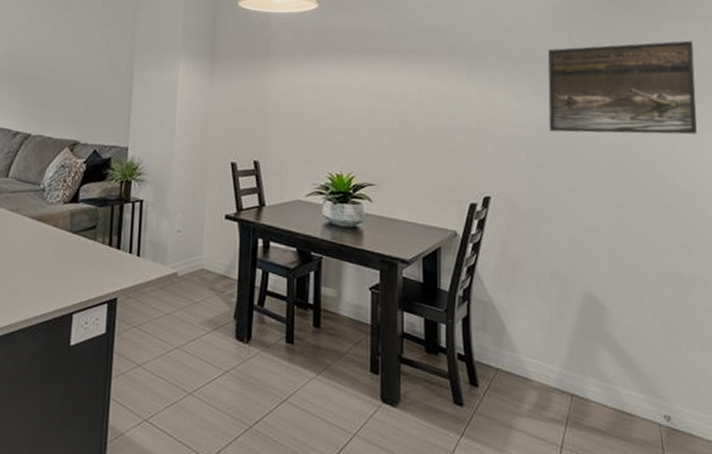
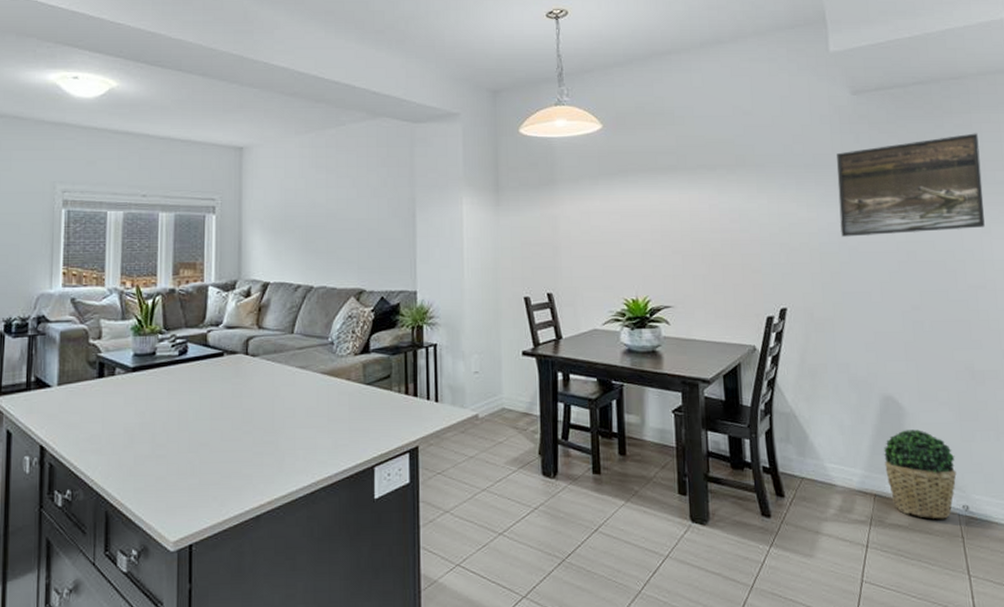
potted plant: none [582,331,659,428] -> present [883,429,957,519]

